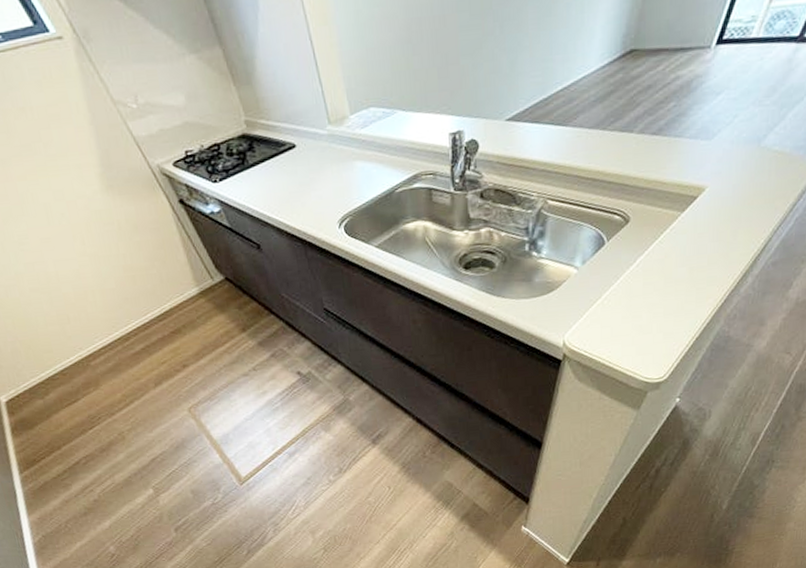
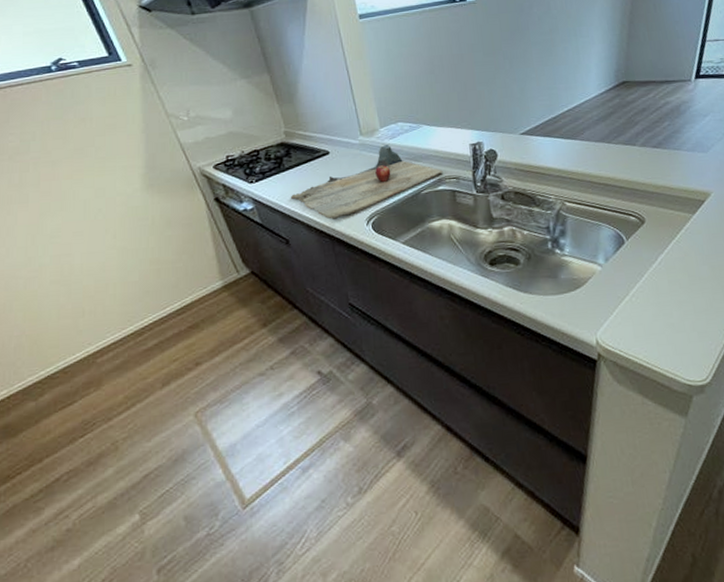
cutting board: none [257,135,419,223] -> present [290,145,443,221]

